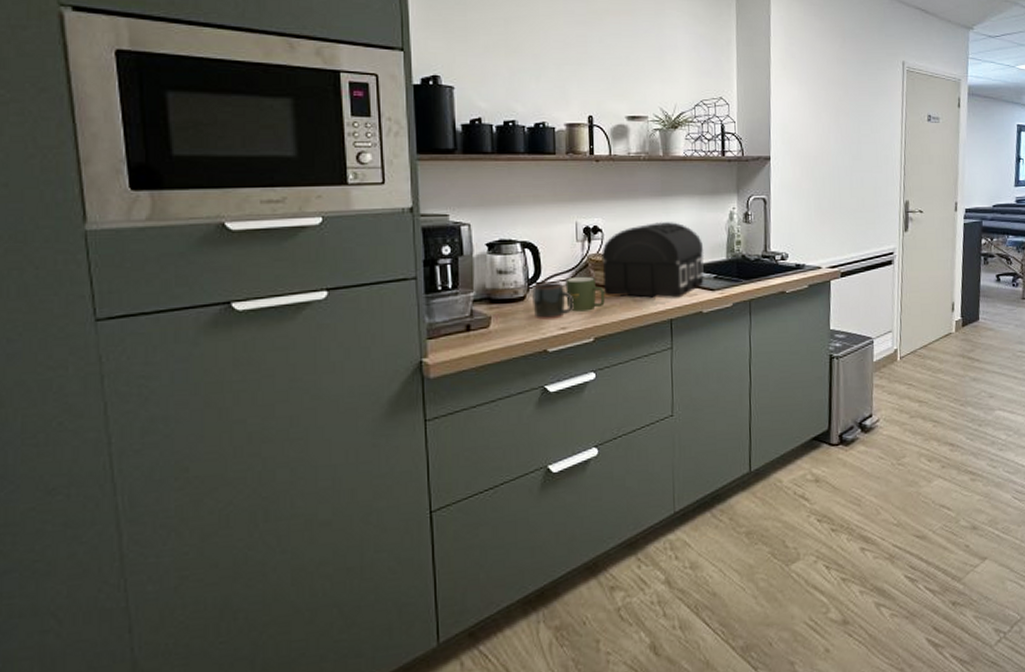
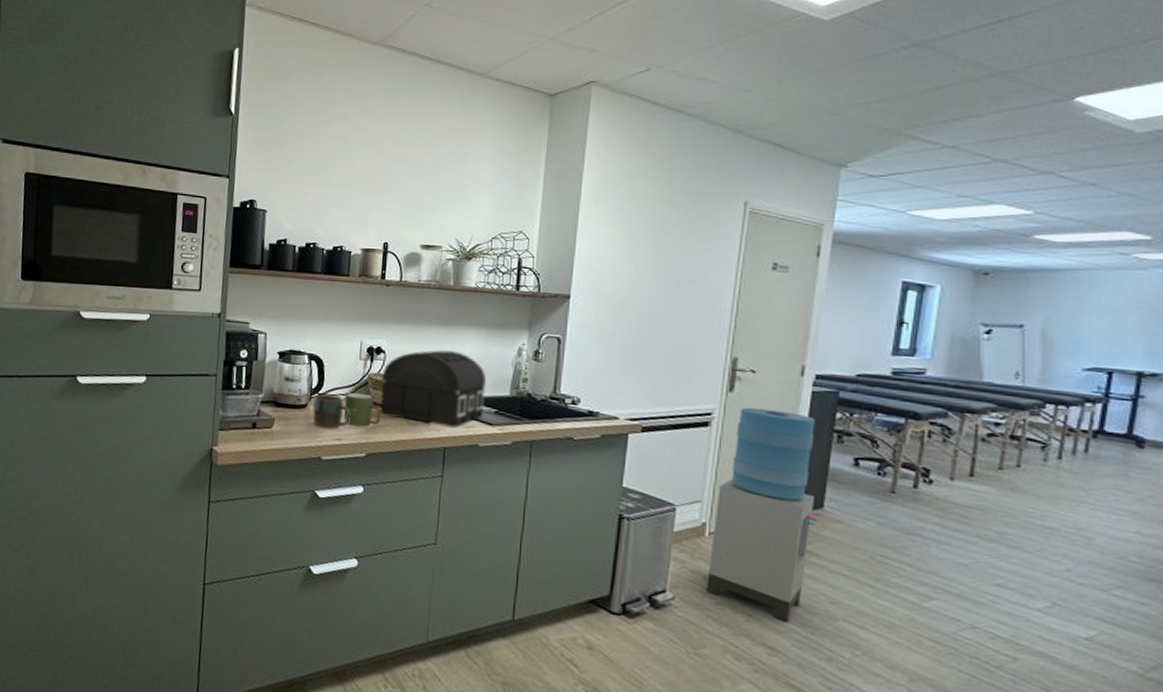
water cooler: none [902,242,977,421] -> present [707,407,819,622]

